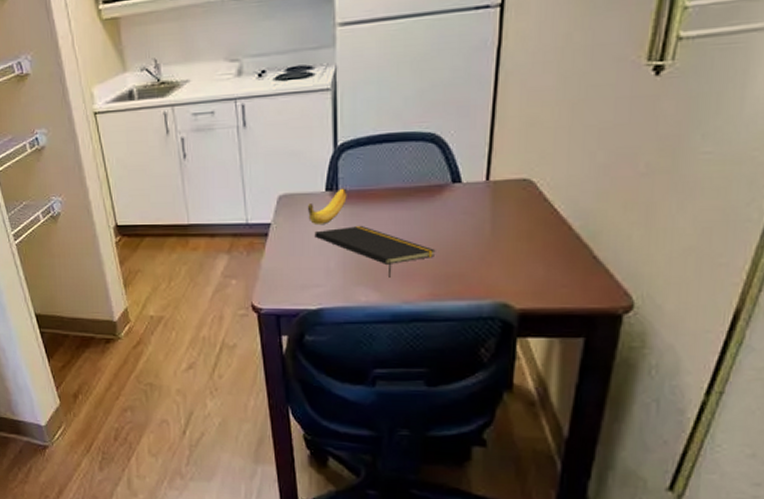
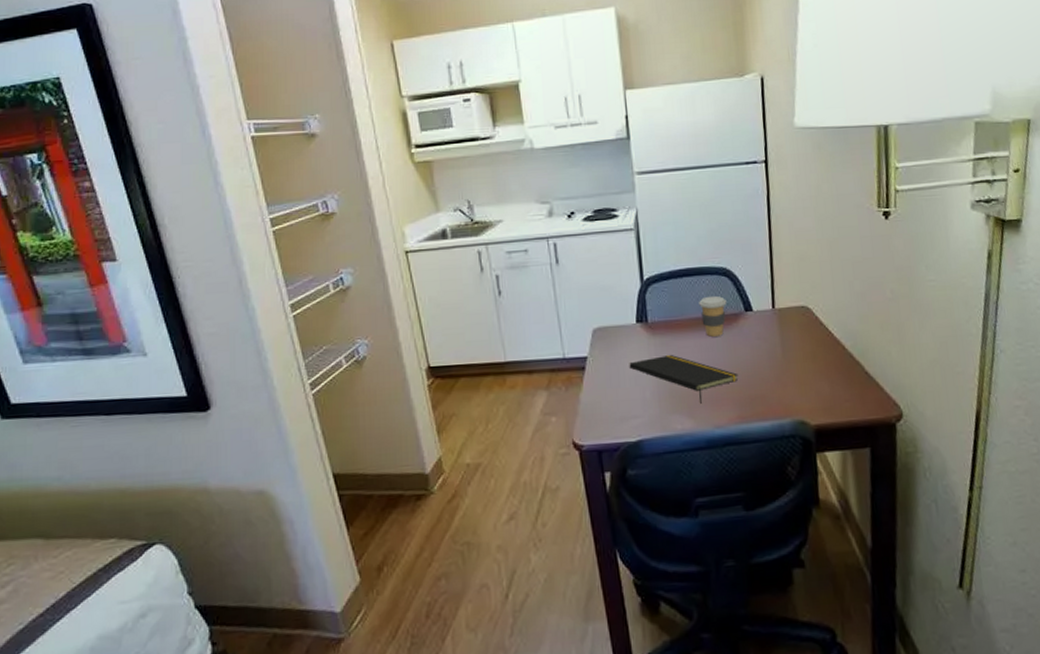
banana: present [307,188,347,226] -> none [620,319,656,357]
coffee cup: none [398,164,431,209] -> present [699,295,727,337]

